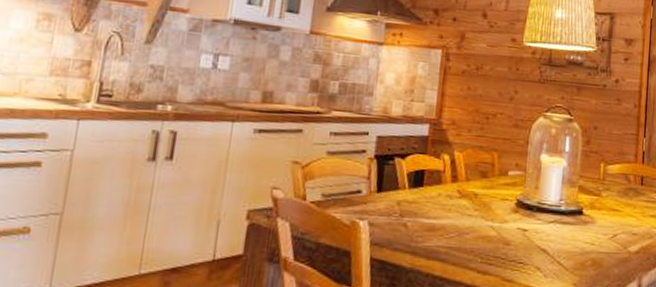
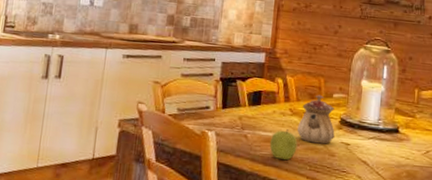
fruit: none [433,215,467,253] -> present [269,129,298,161]
teapot: none [466,172,510,231] -> present [297,94,335,144]

